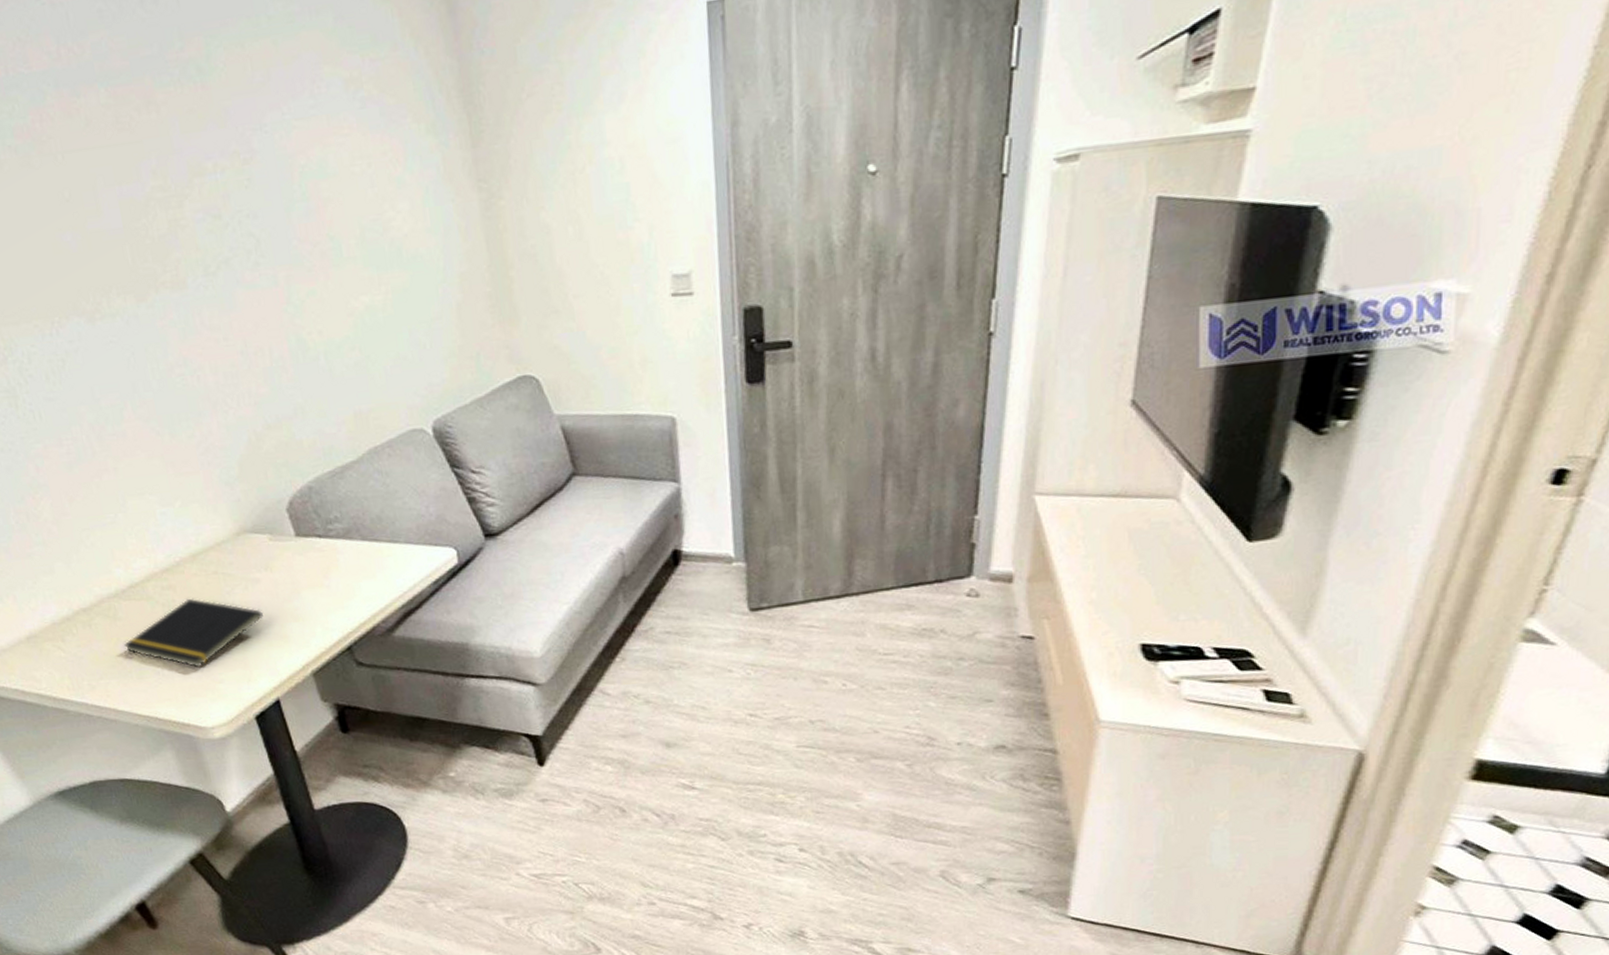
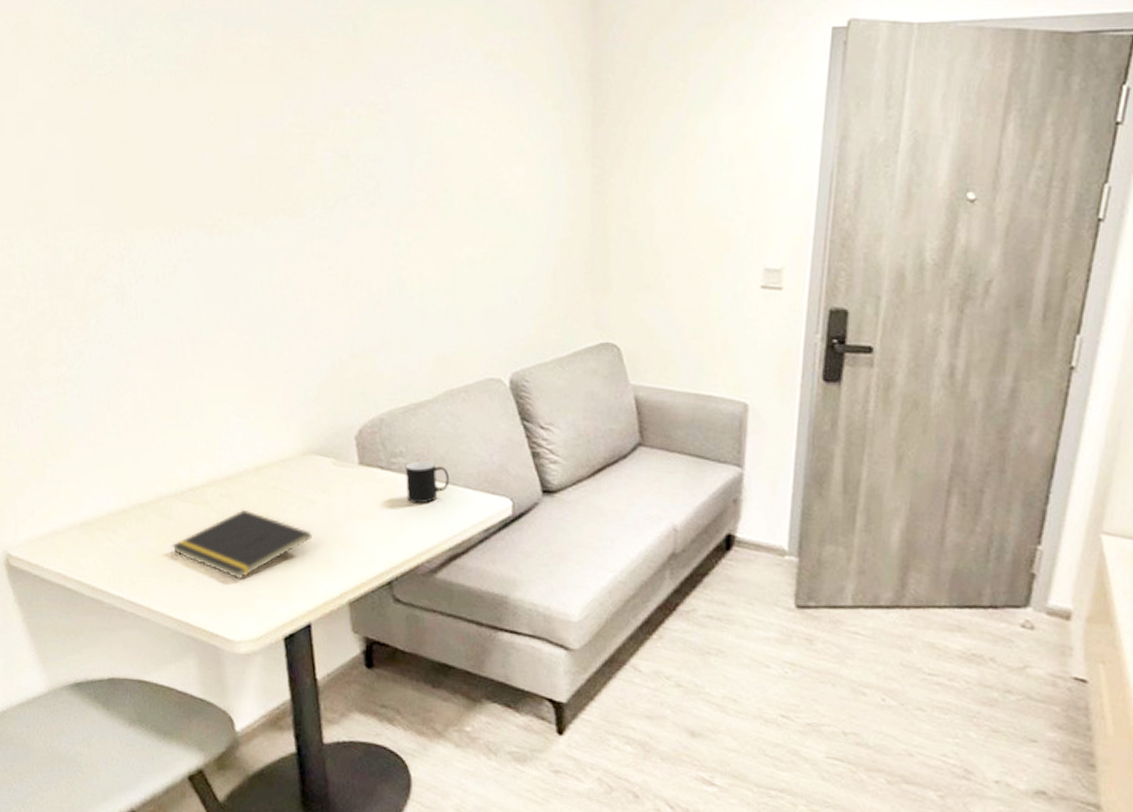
cup: none [343,522,391,567] -> present [405,461,450,504]

